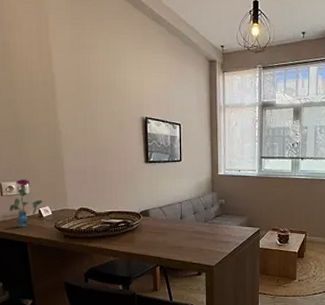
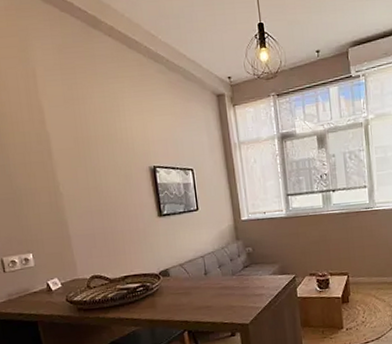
vase: present [9,178,43,227] -> none [13,250,50,305]

